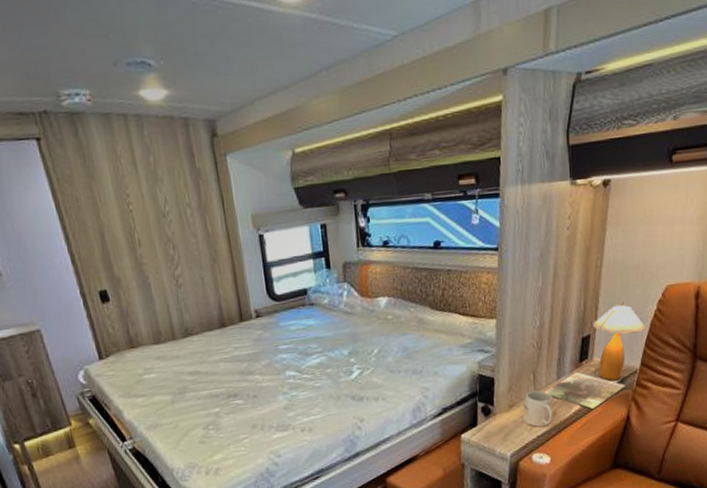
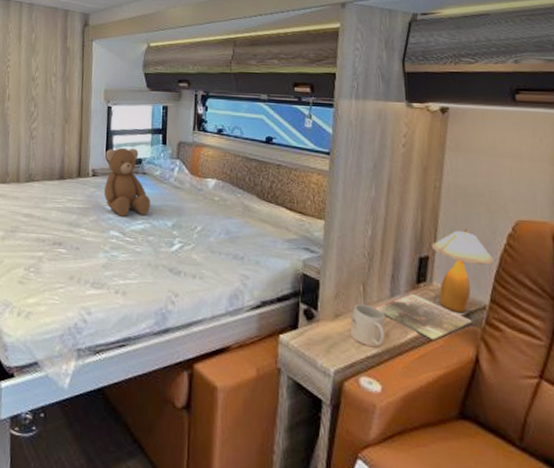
teddy bear: none [266,278,323,355] -> present [103,147,150,217]

